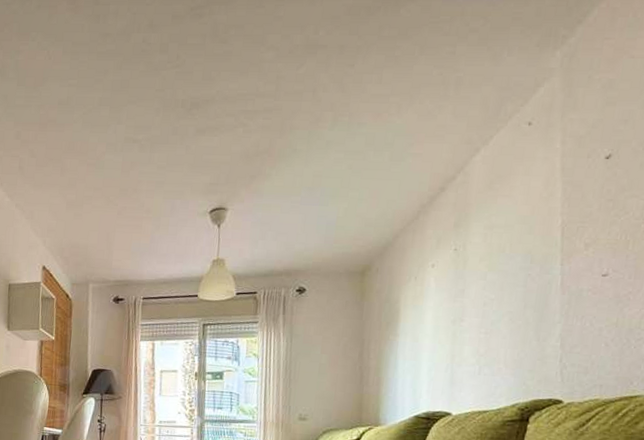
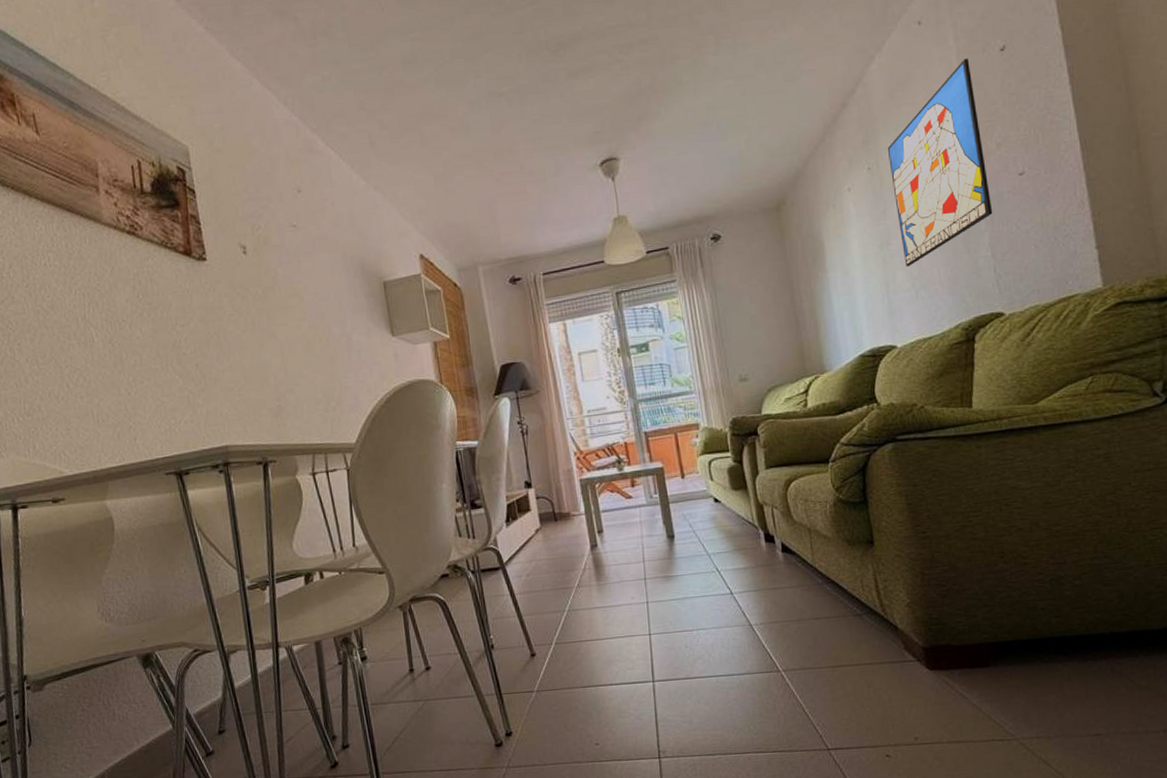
wall art: none [474,161,573,344] -> present [887,58,993,268]

